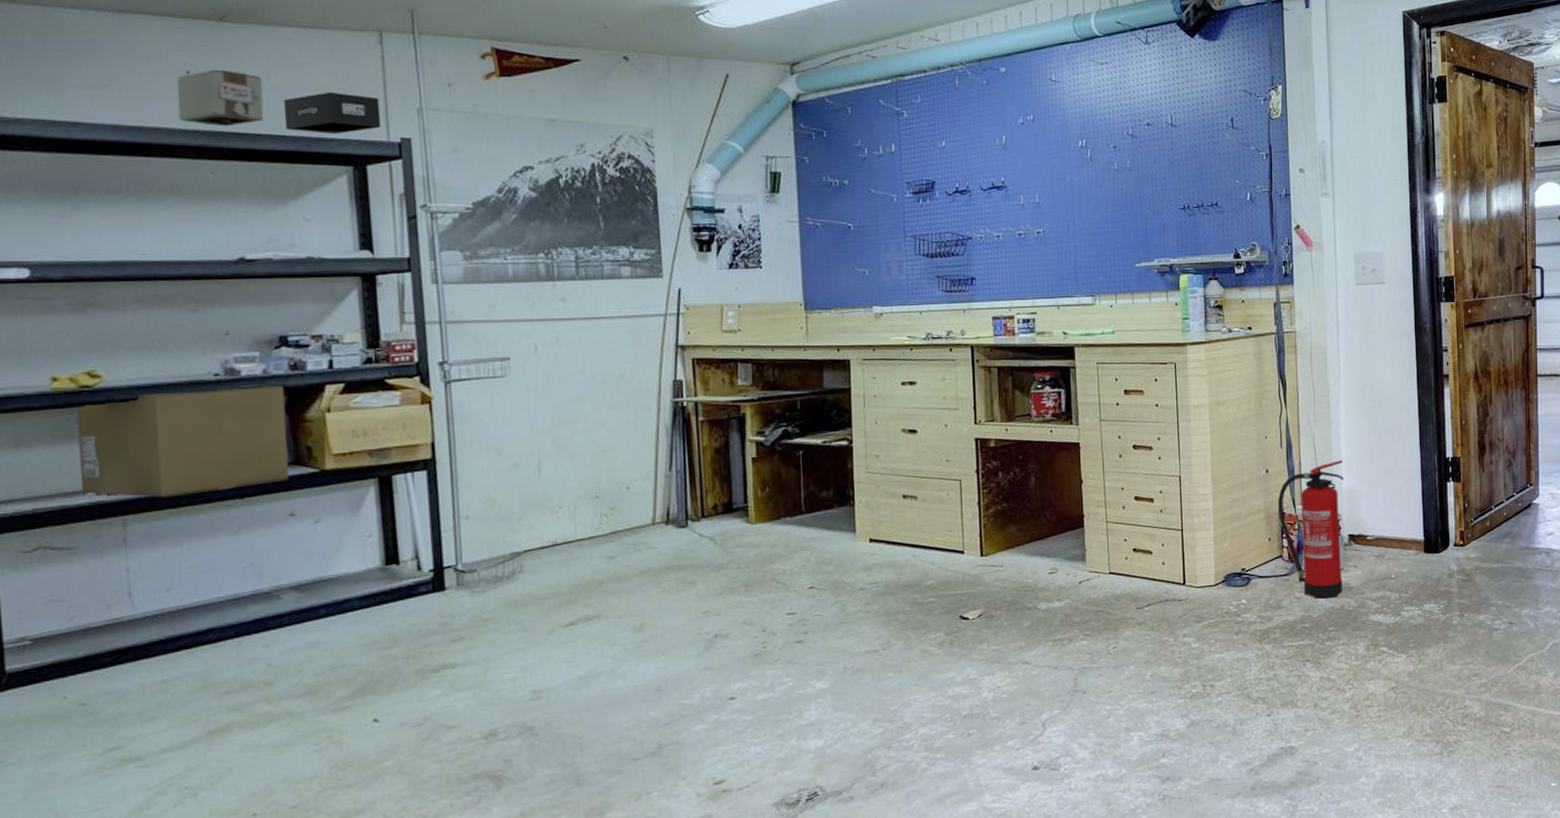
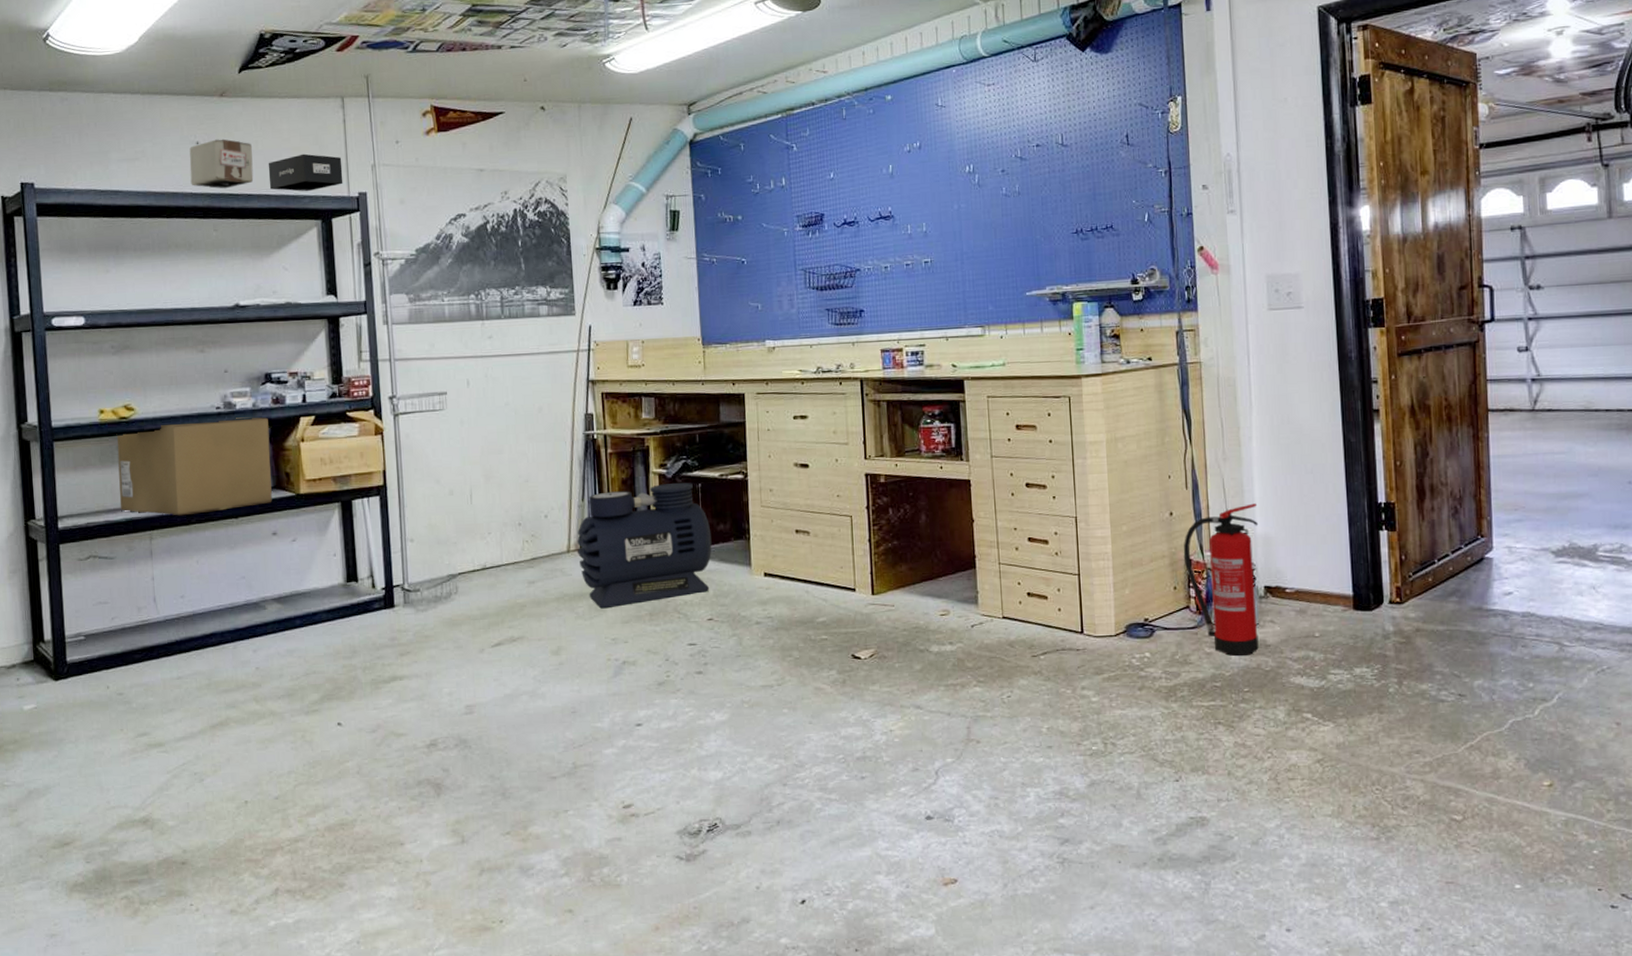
air compressor: none [663,450,814,582] -> present [577,482,712,609]

